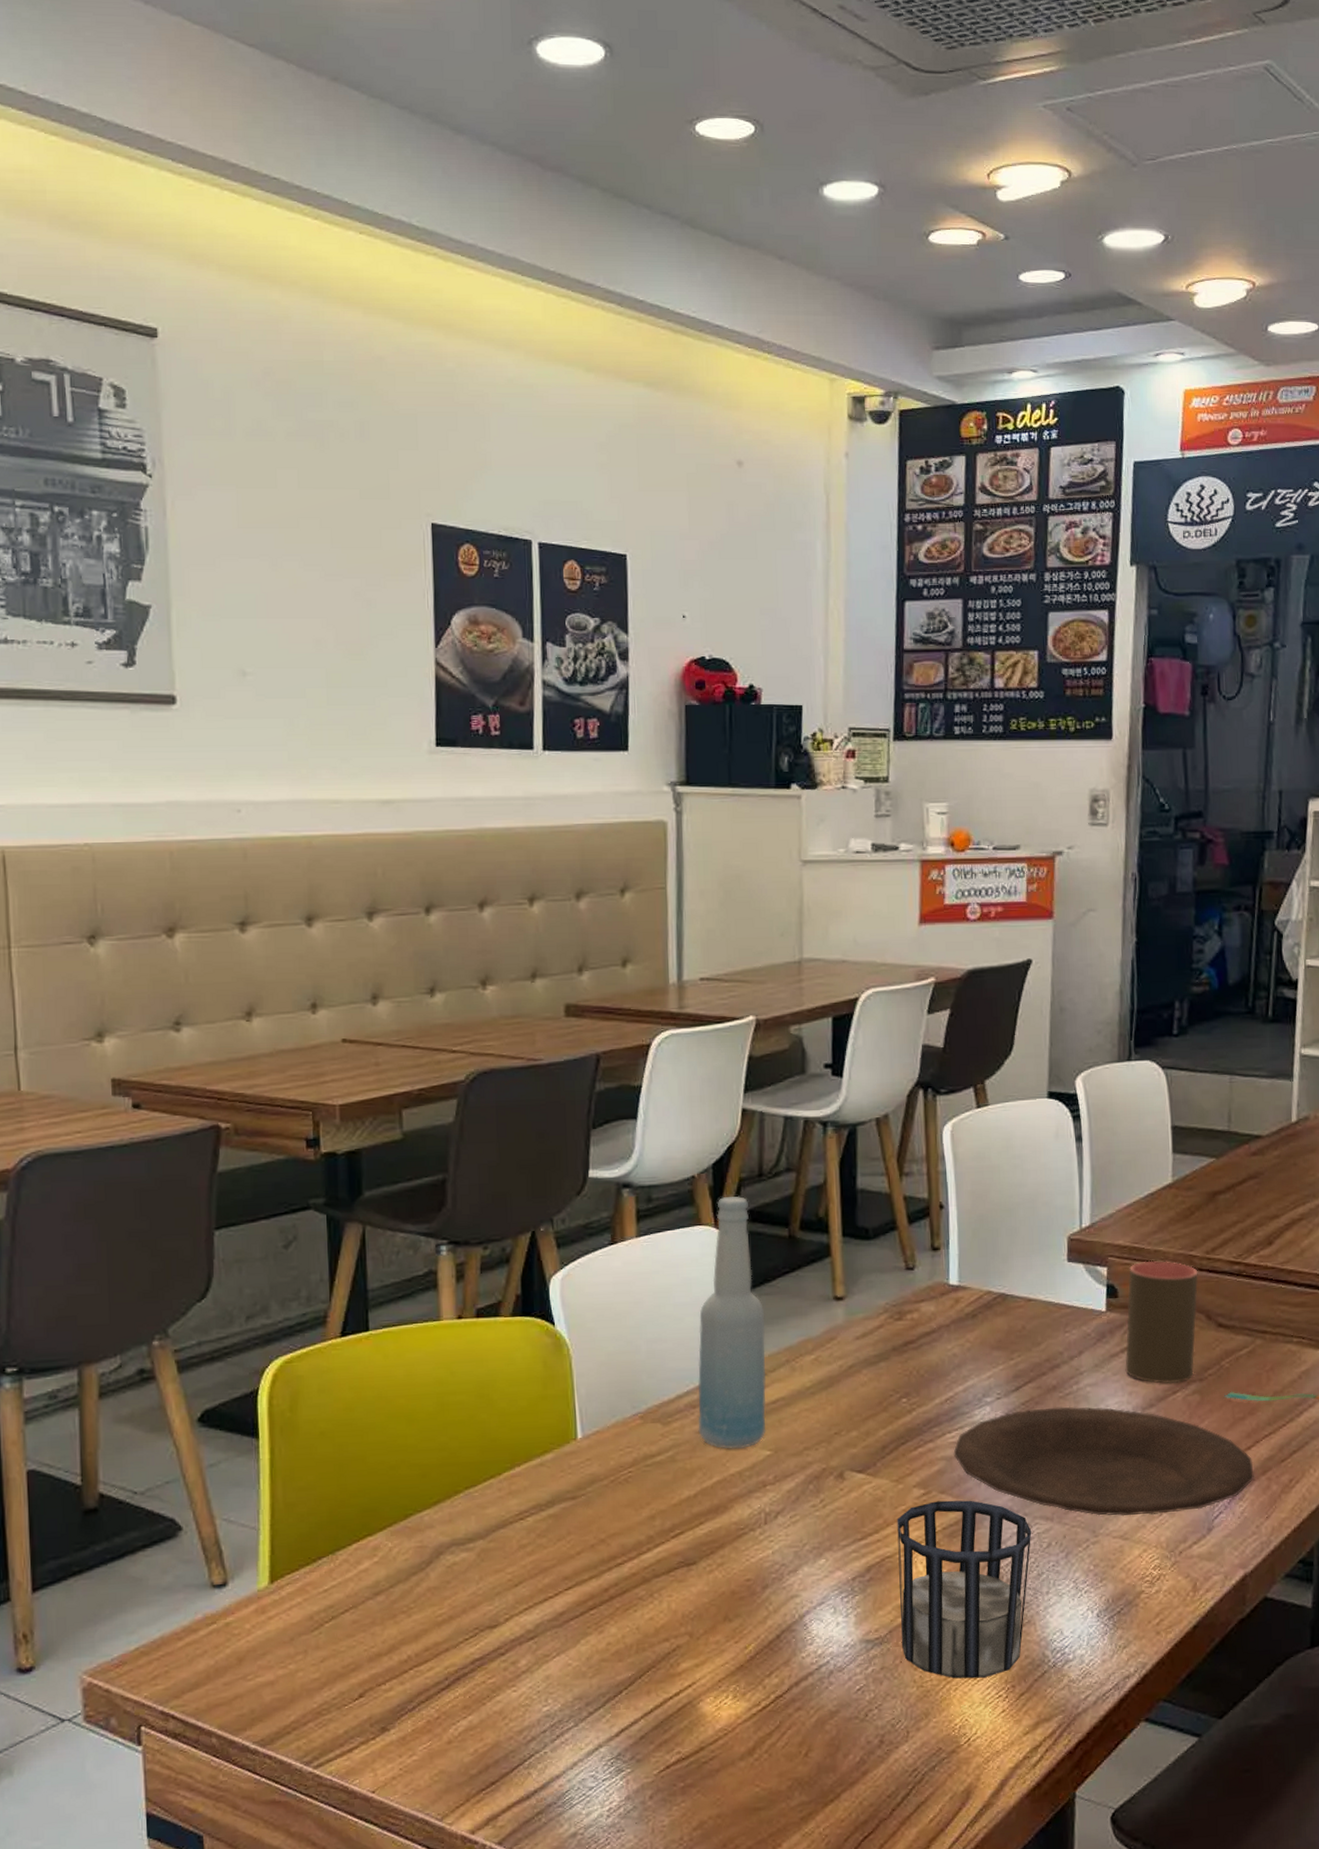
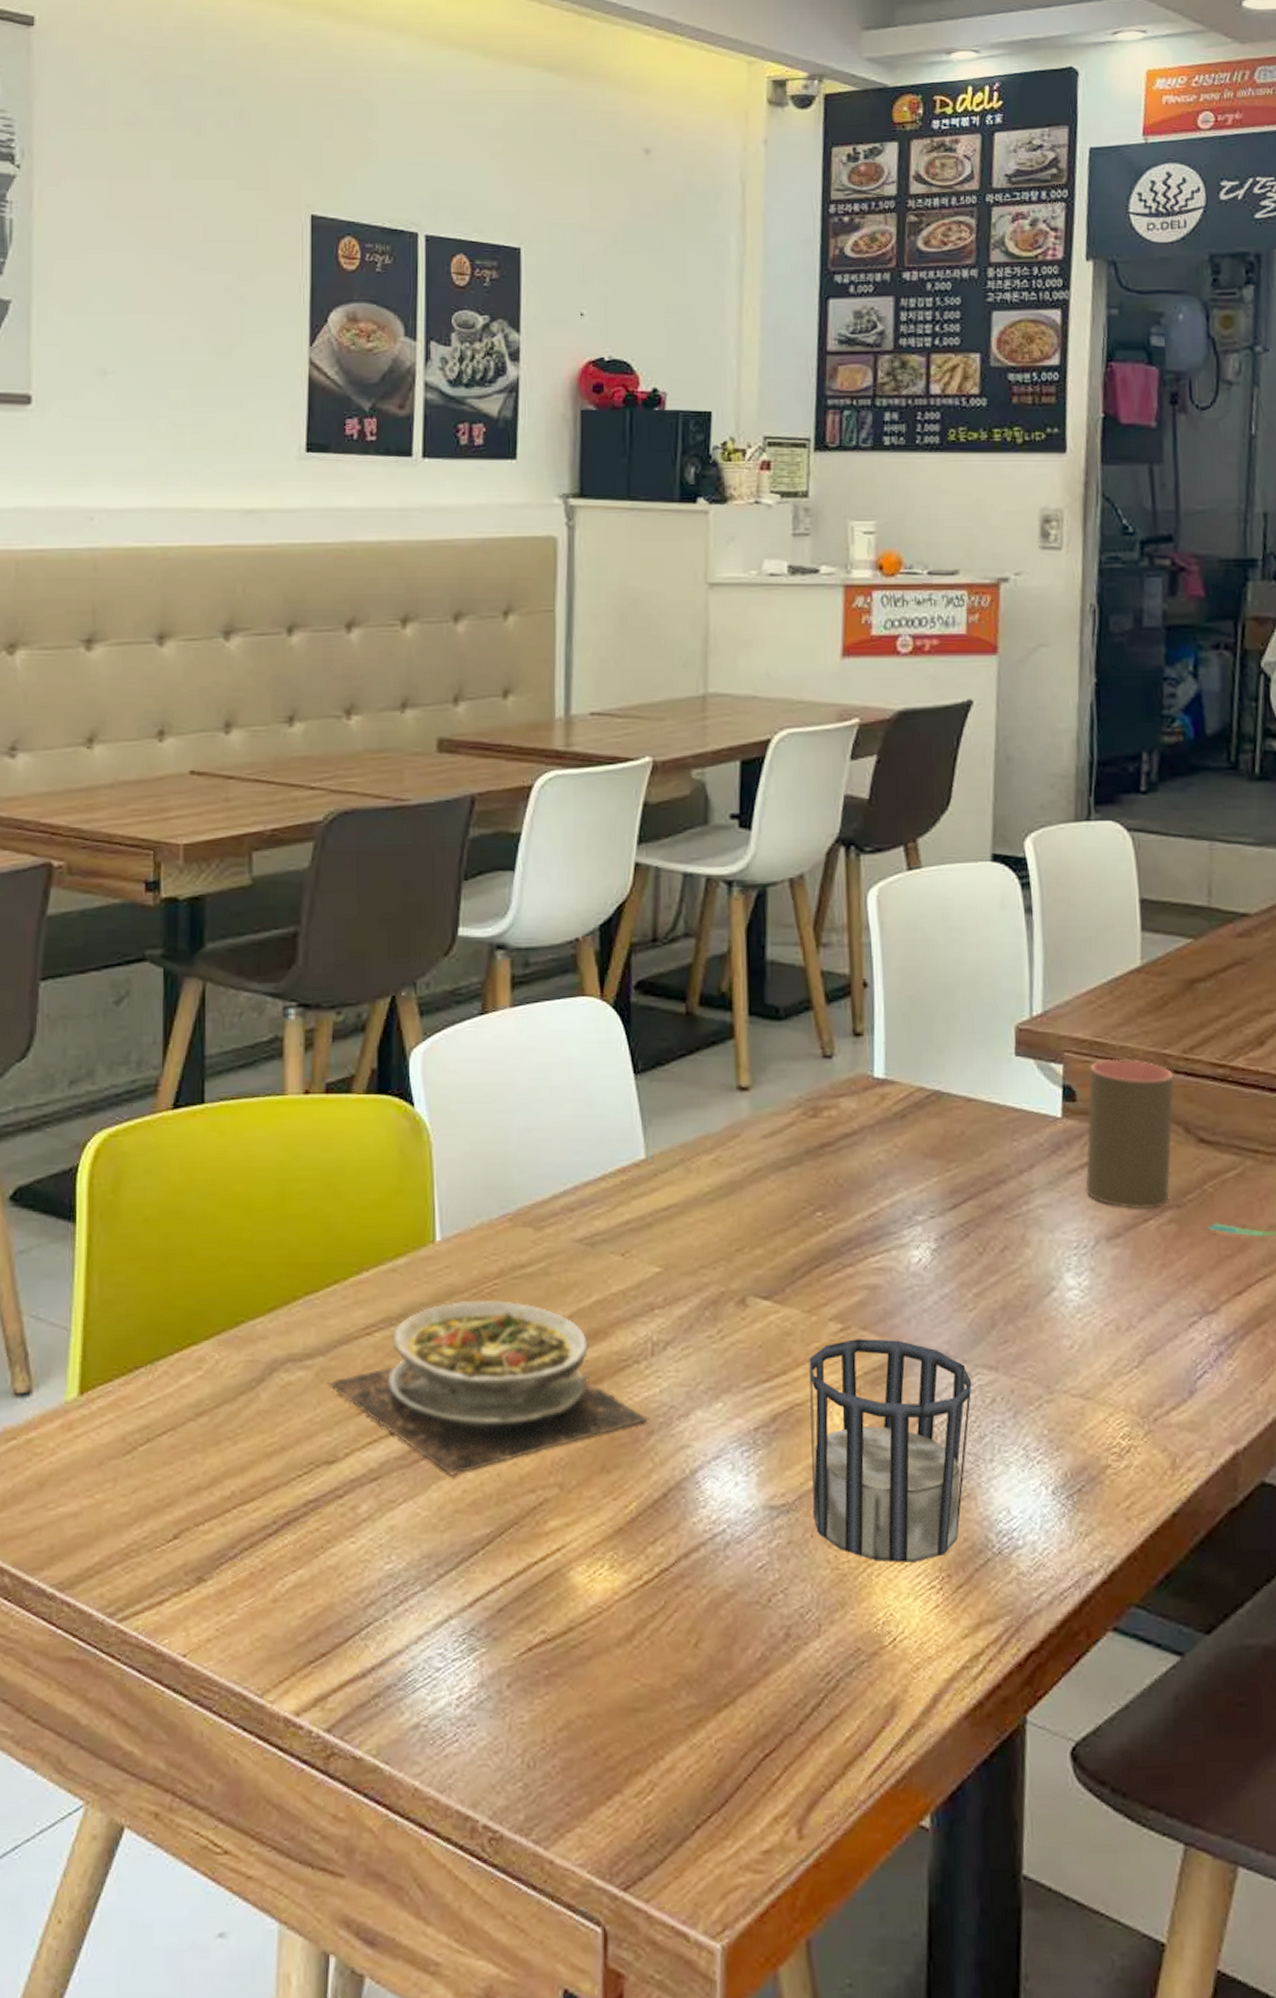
soup bowl: none [487,1485,764,1632] -> present [327,1300,650,1476]
bottle: present [697,1196,766,1449] -> none [575,964,657,1263]
plate: present [953,1406,1254,1517] -> none [877,1231,1246,1370]

